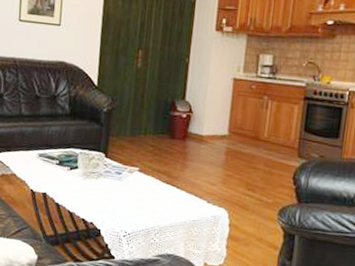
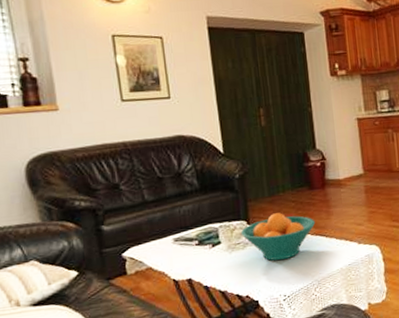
fruit bowl: none [97,153,170,199] -> present [240,213,316,261]

